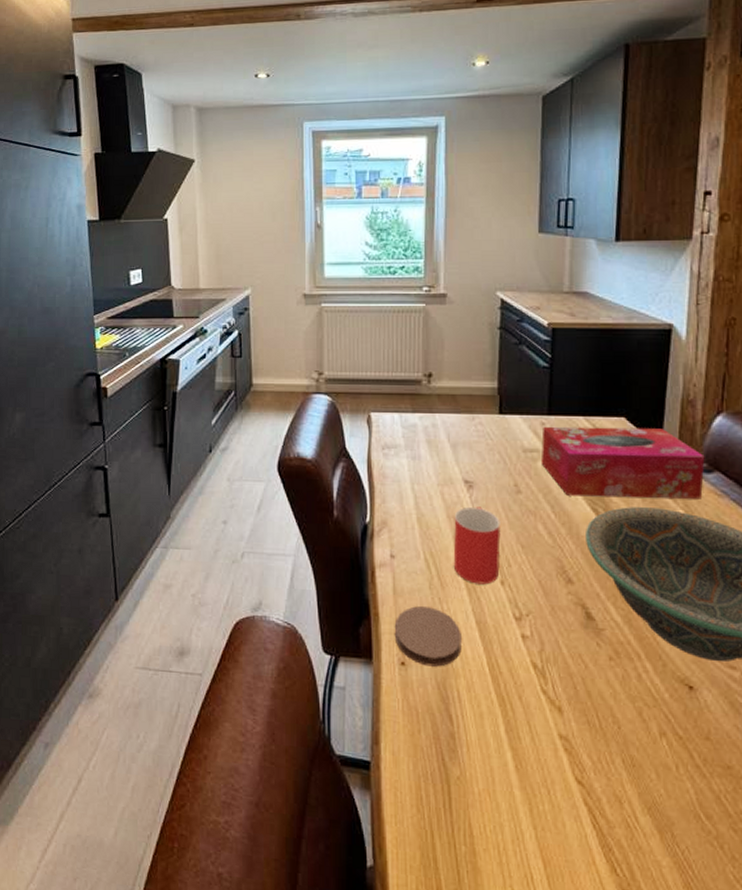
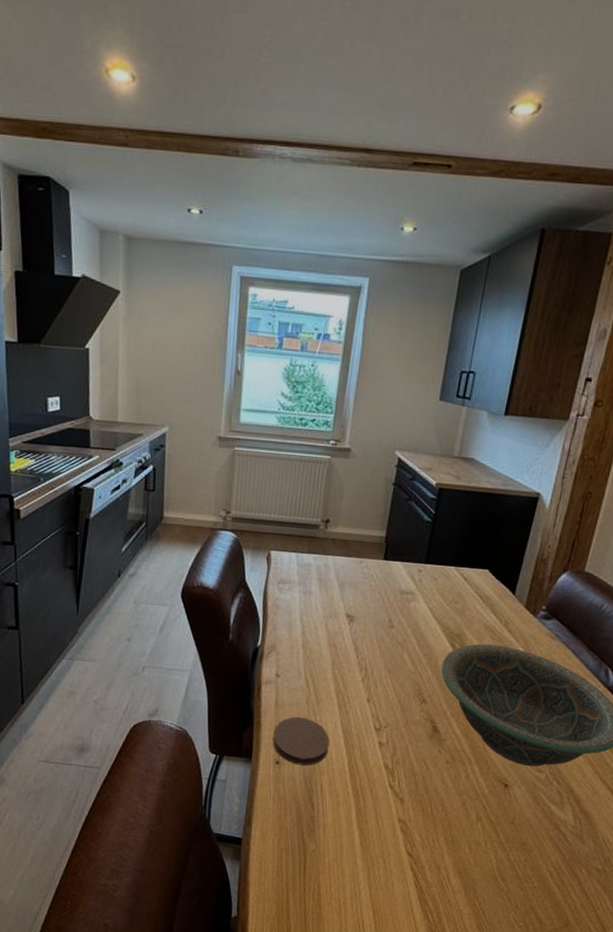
mug: present [453,506,501,585] -> none [329,637,373,702]
tissue box: present [540,426,705,499] -> none [413,572,547,641]

